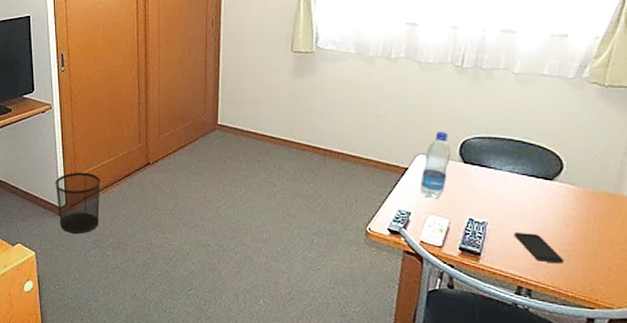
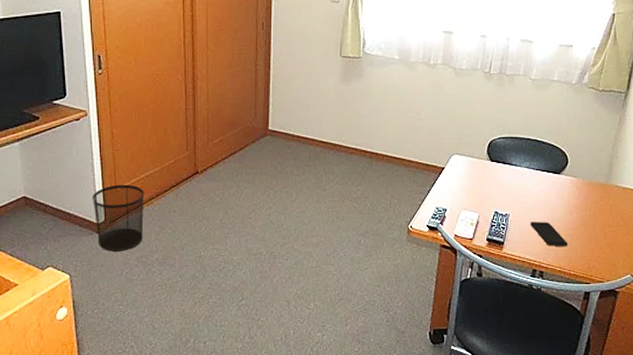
bottle: present [420,131,452,199] -> none [454,132,481,196]

